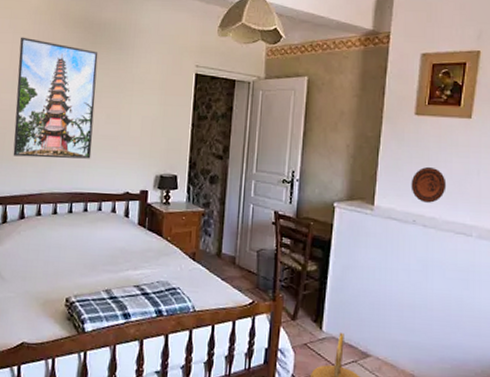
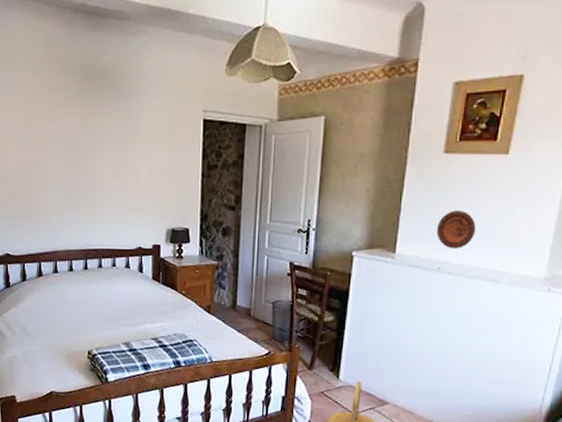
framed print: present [13,37,98,159] -> none [22,89,102,216]

